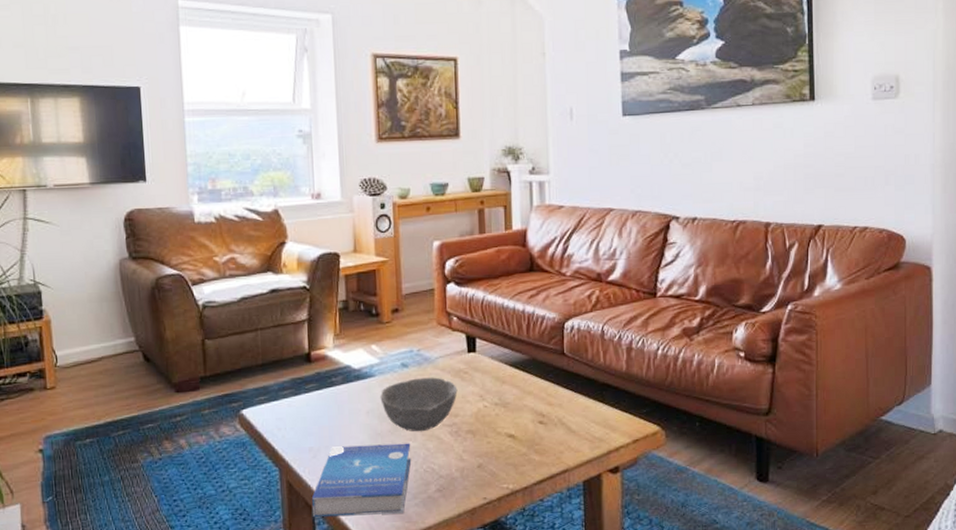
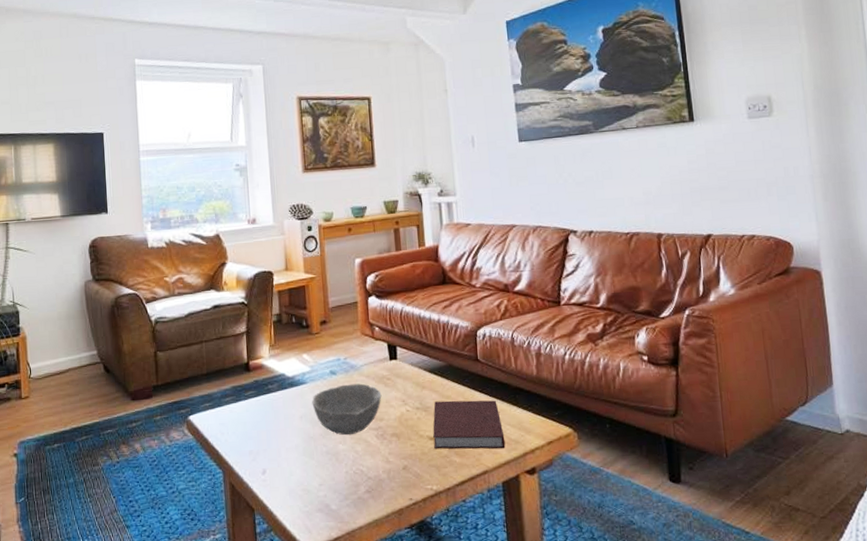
book: present [311,443,412,518] -> none [252,446,342,518]
notebook: none [512,396,589,447] -> present [433,400,506,449]

